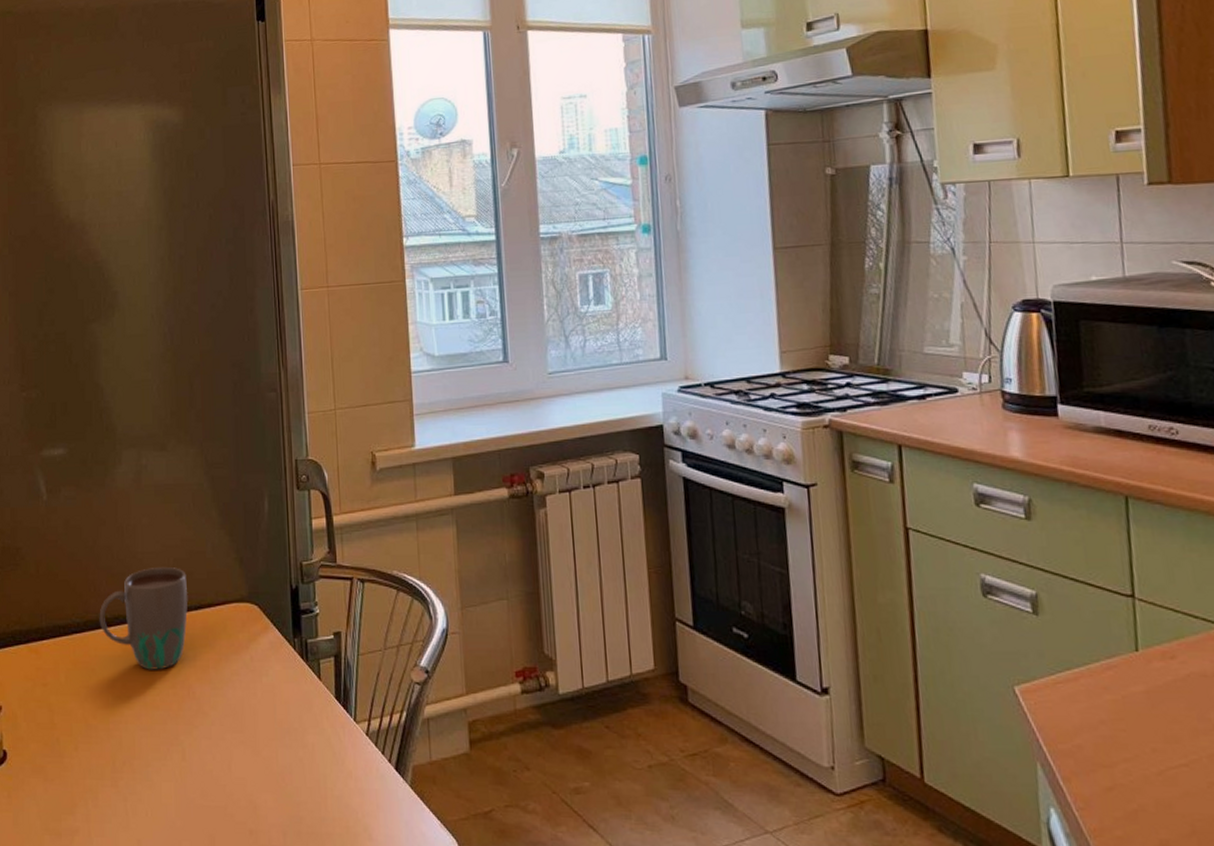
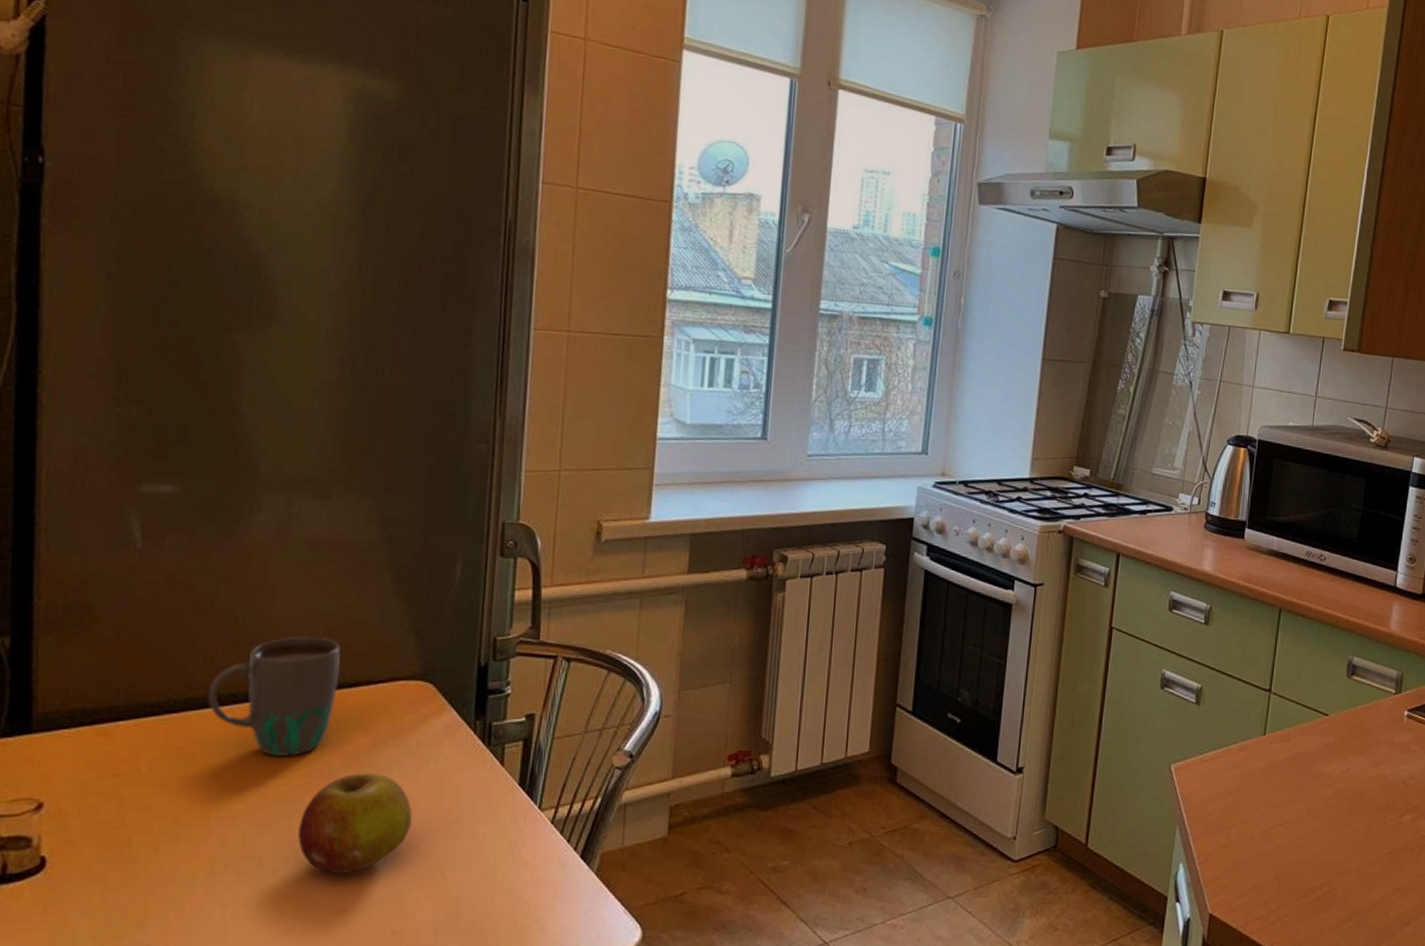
fruit: none [172,685,255,775] -> present [298,772,413,874]

